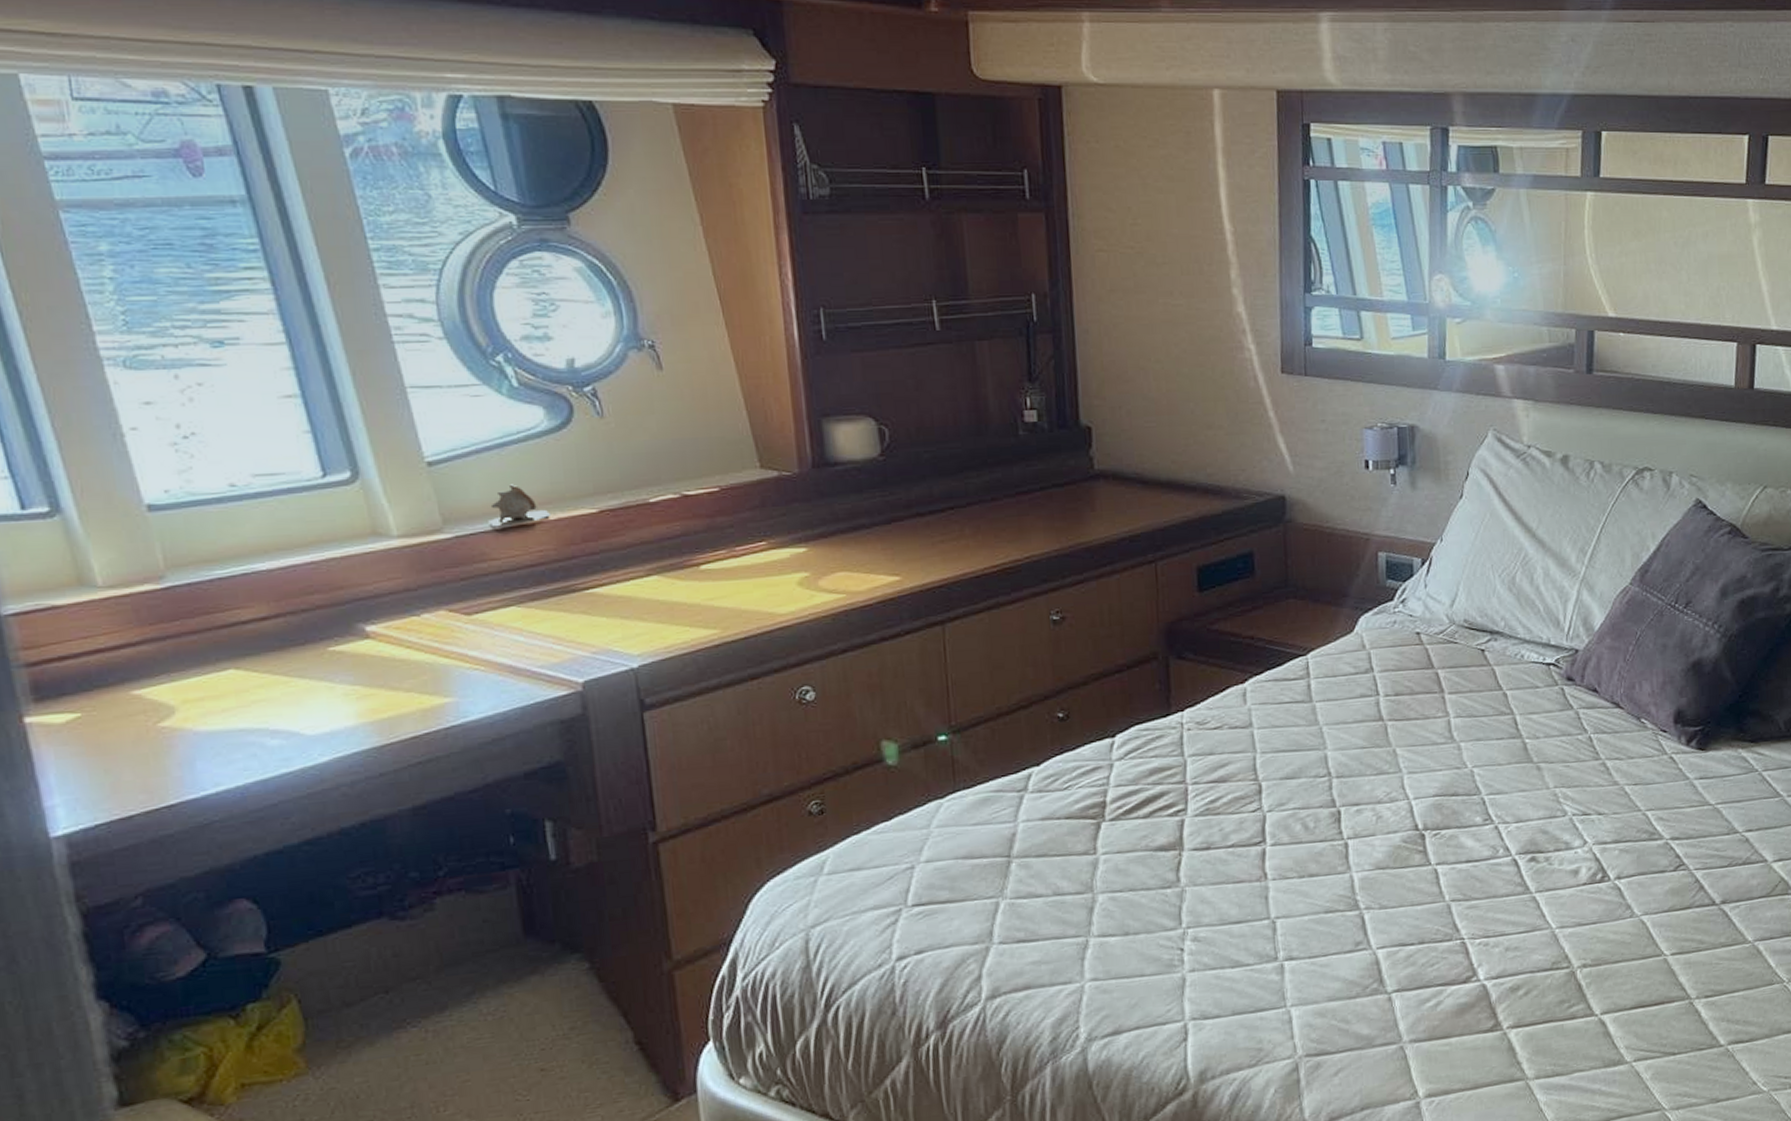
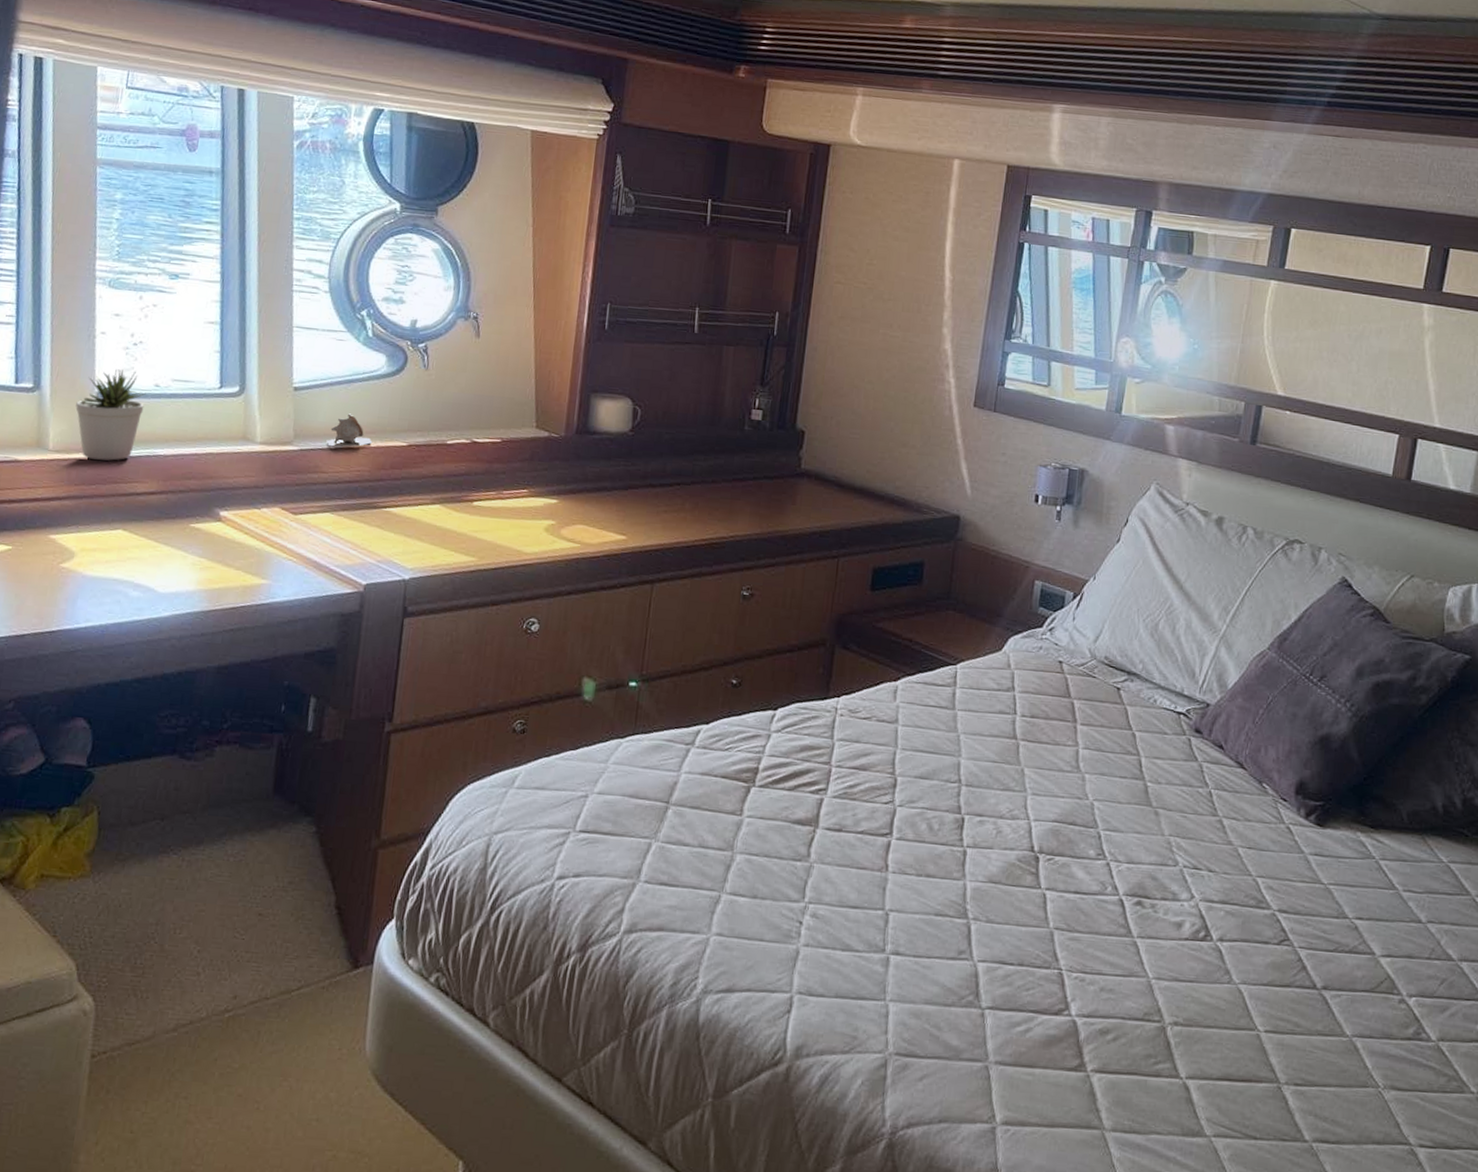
potted plant: none [120,471,222,590] -> present [75,369,146,461]

